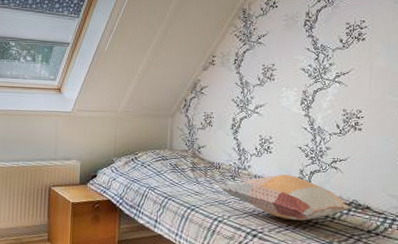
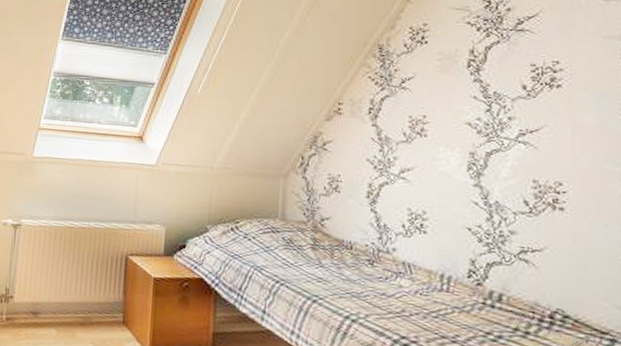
decorative pillow: present [219,174,371,221] -> none [352,263,588,332]

